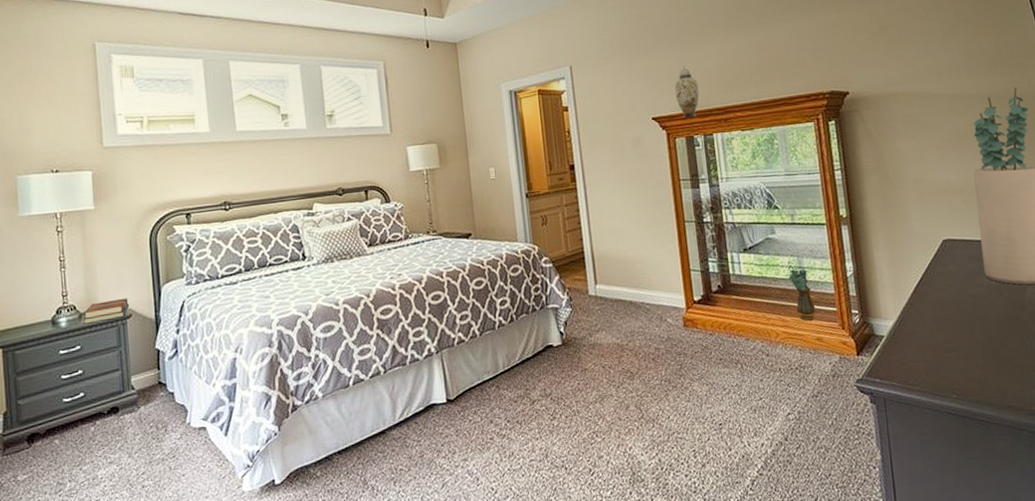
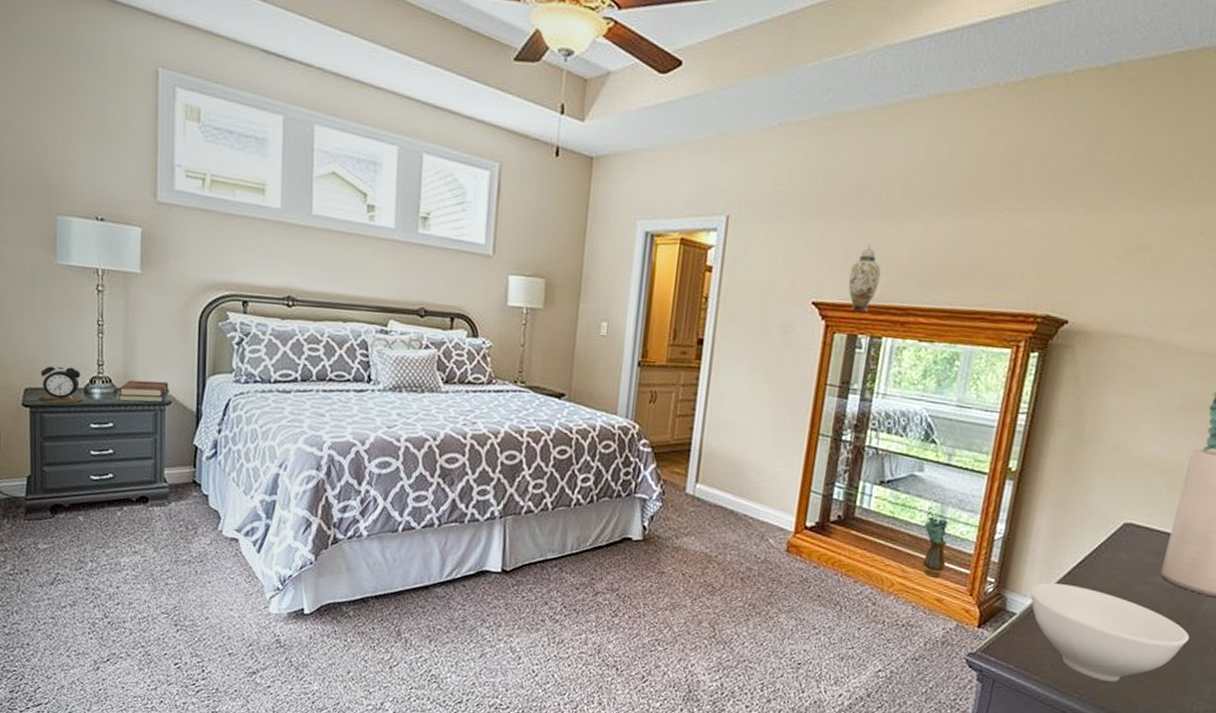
alarm clock: none [9,301,51,342] -> present [38,363,83,404]
bowl: none [888,300,1026,378] -> present [1029,582,1190,682]

